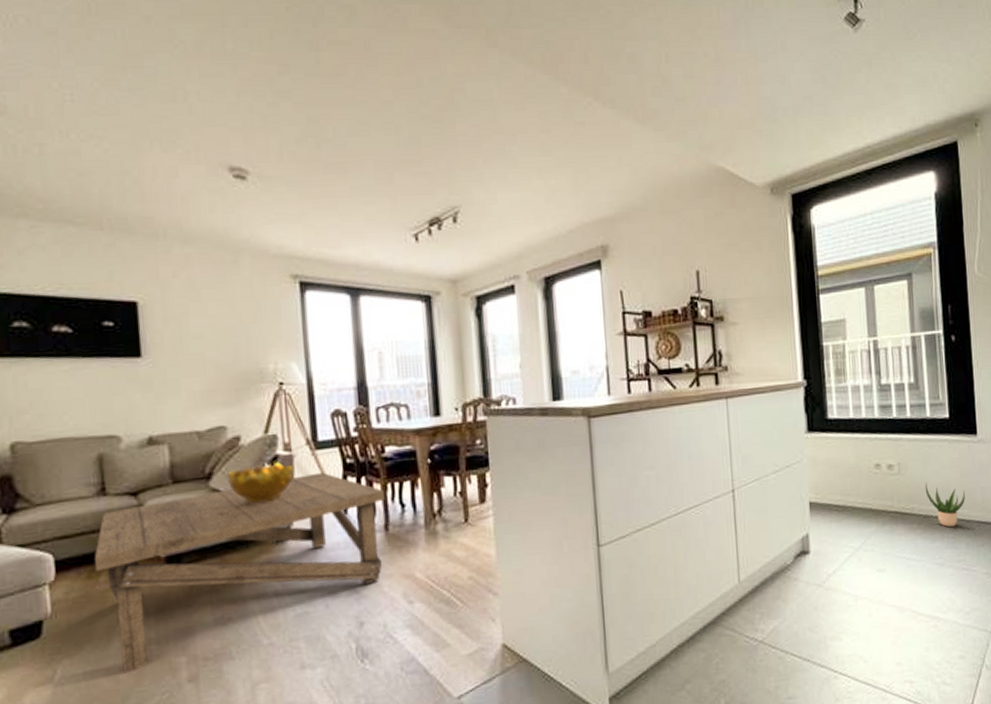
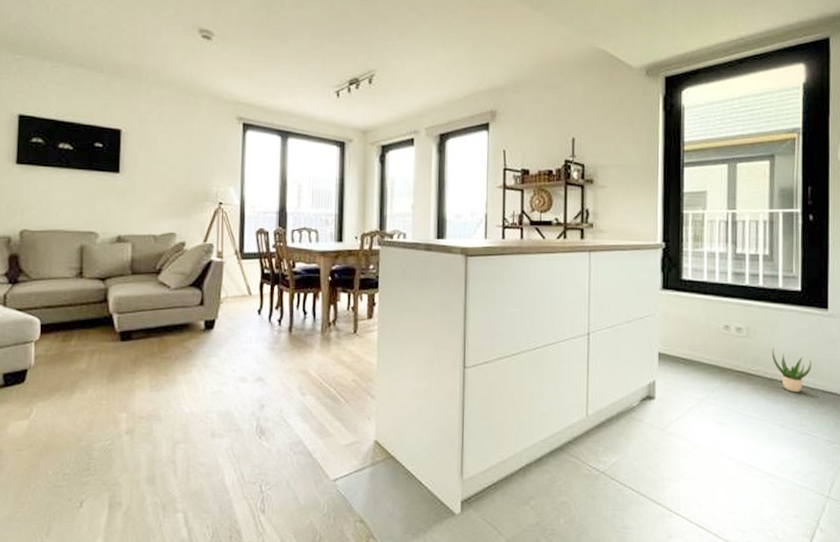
coffee table: present [95,472,384,674] -> none [69,278,291,420]
decorative bowl: present [226,462,295,506] -> none [171,266,224,299]

